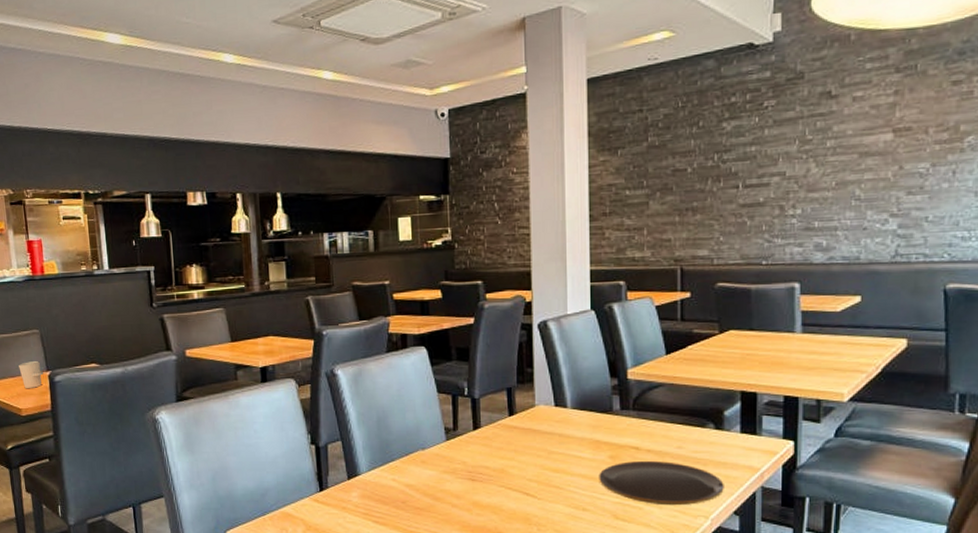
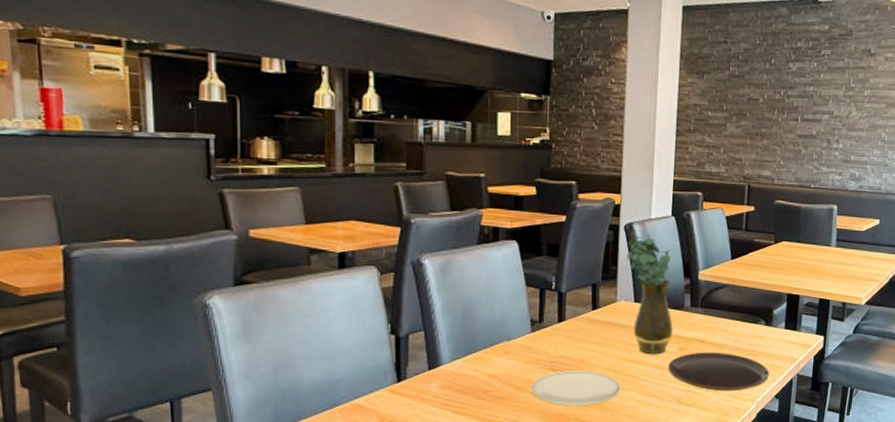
cup: present [19,360,44,389] -> none [19,231,56,265]
plate: none [450,481,546,520] -> present [531,371,621,407]
vase: none [542,331,601,463] -> present [627,233,673,354]

